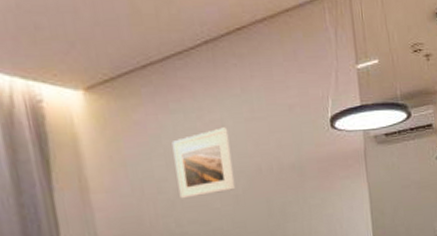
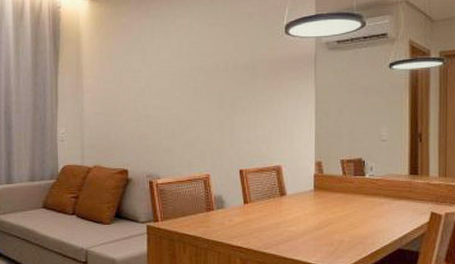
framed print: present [172,127,236,199] -> none [148,31,195,88]

